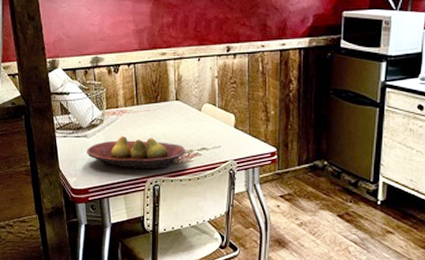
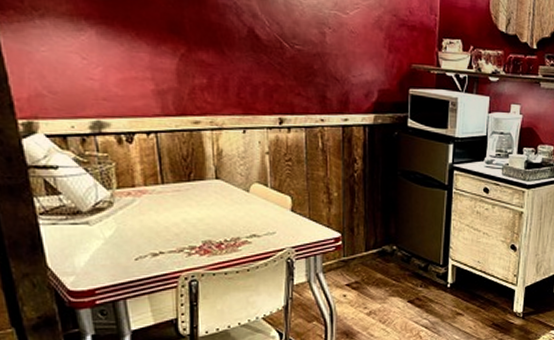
fruit bowl: present [86,135,186,170] -> none [88,221,231,263]

